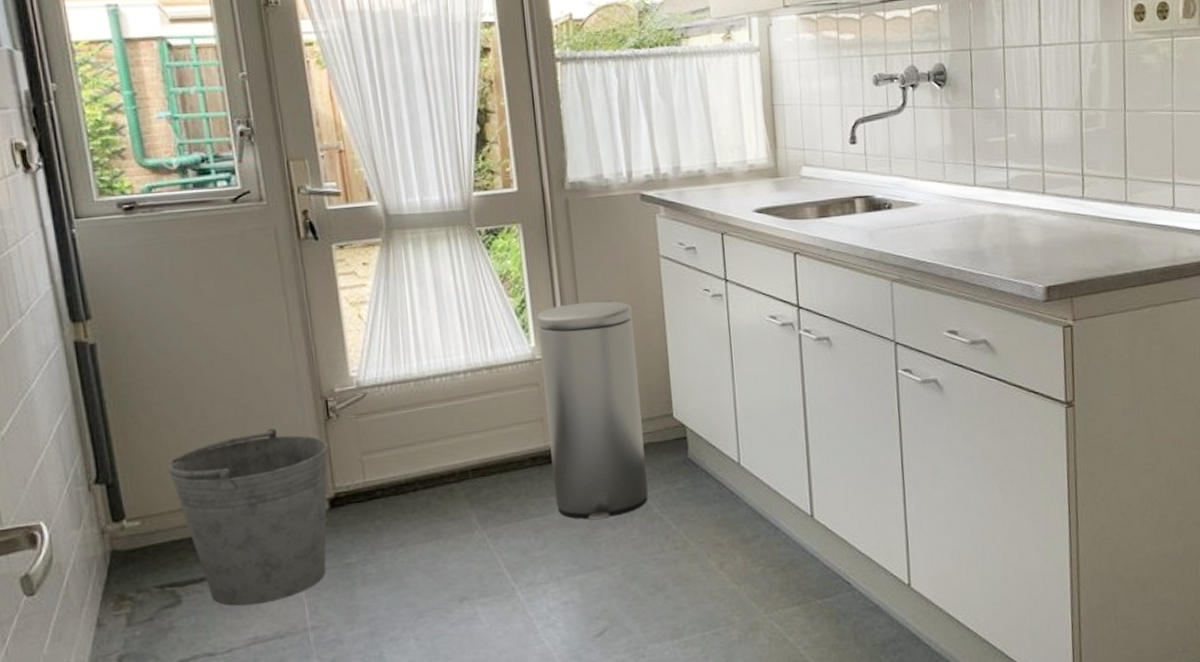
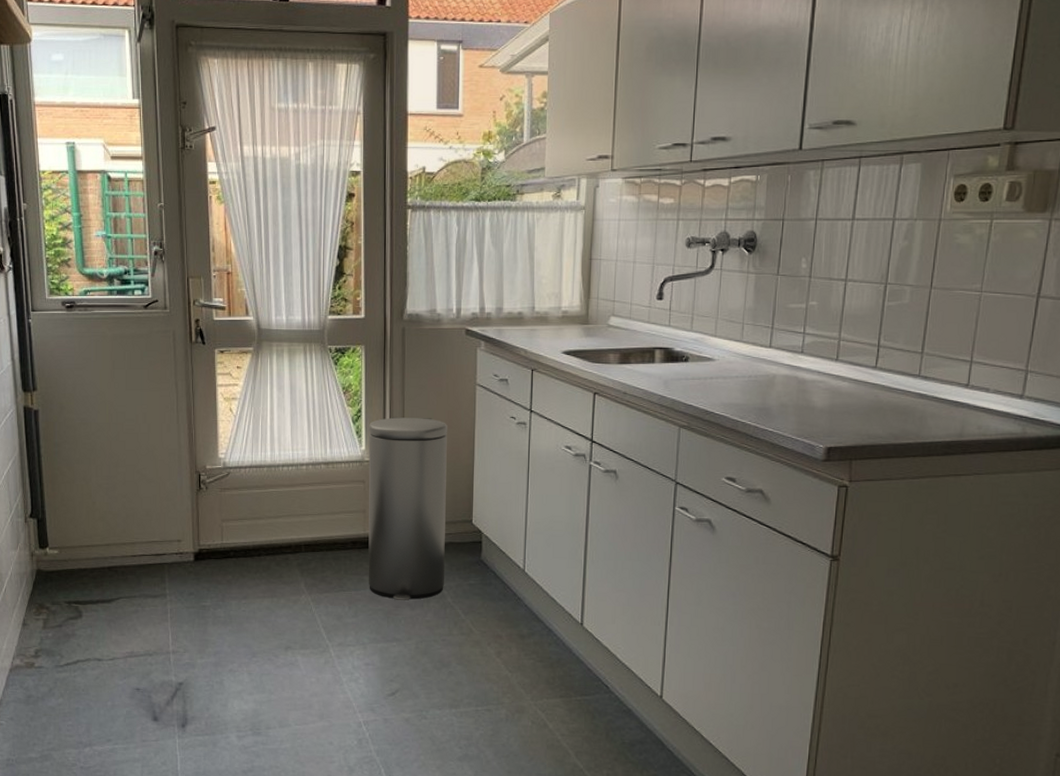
bucket: present [168,428,329,606] -> none [81,491,198,627]

